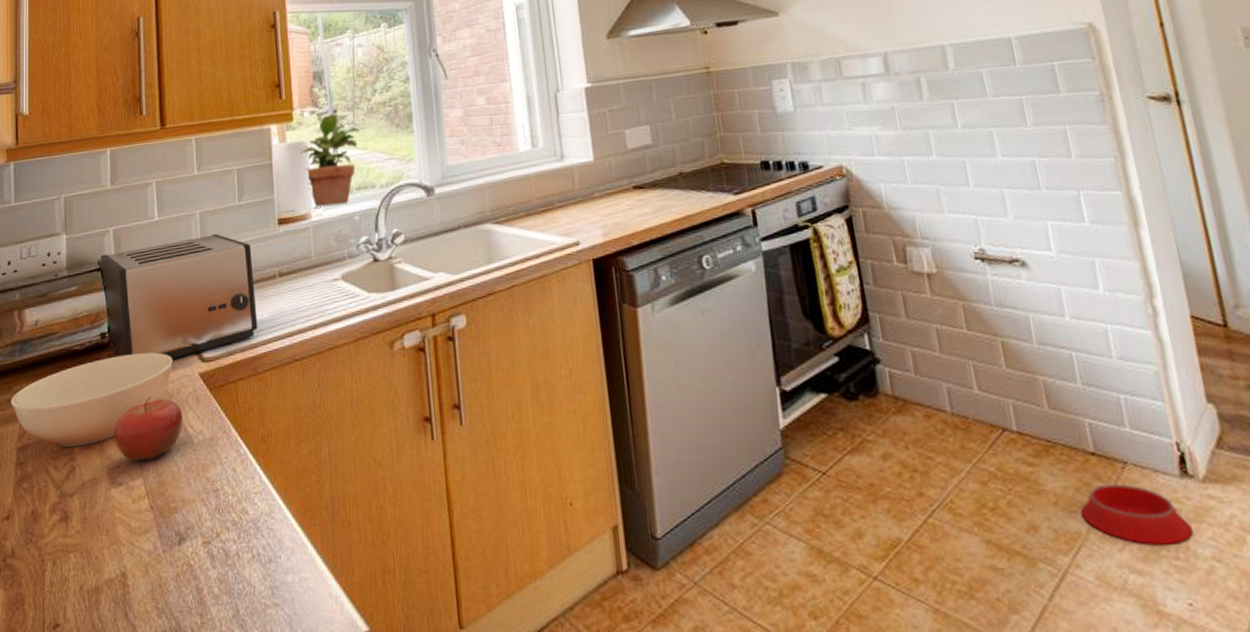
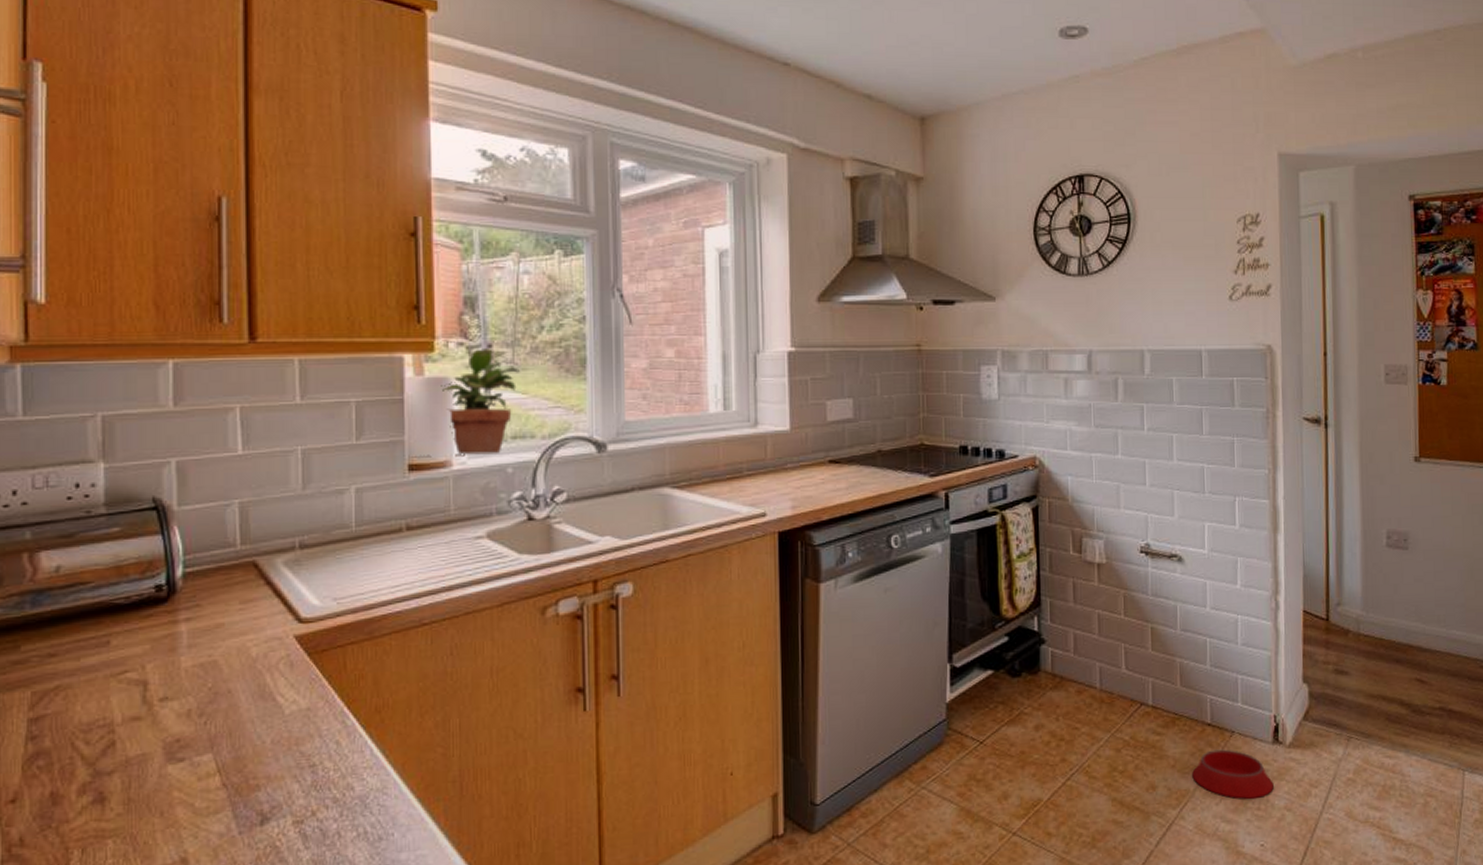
bowl: present [11,352,173,448] -> none [17,609,258,719]
toaster: present [100,234,258,359] -> none [156,476,376,619]
fruit: present [114,395,184,462] -> none [174,659,271,735]

